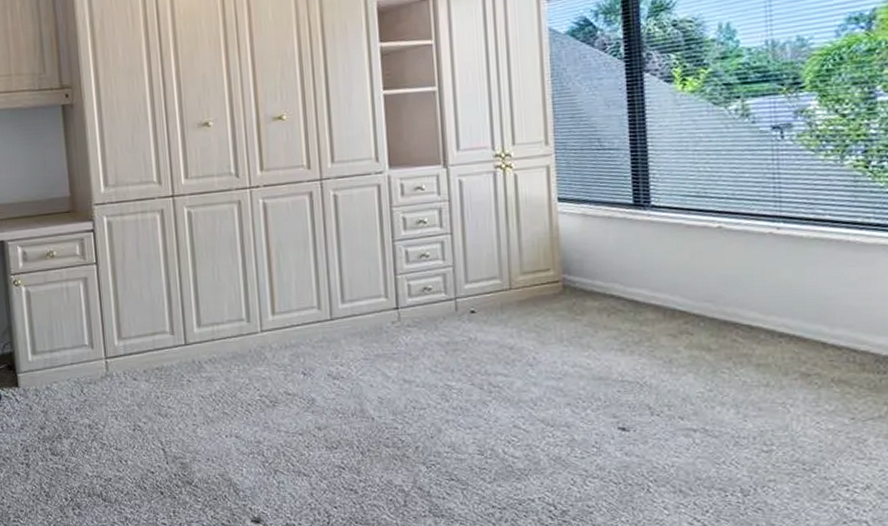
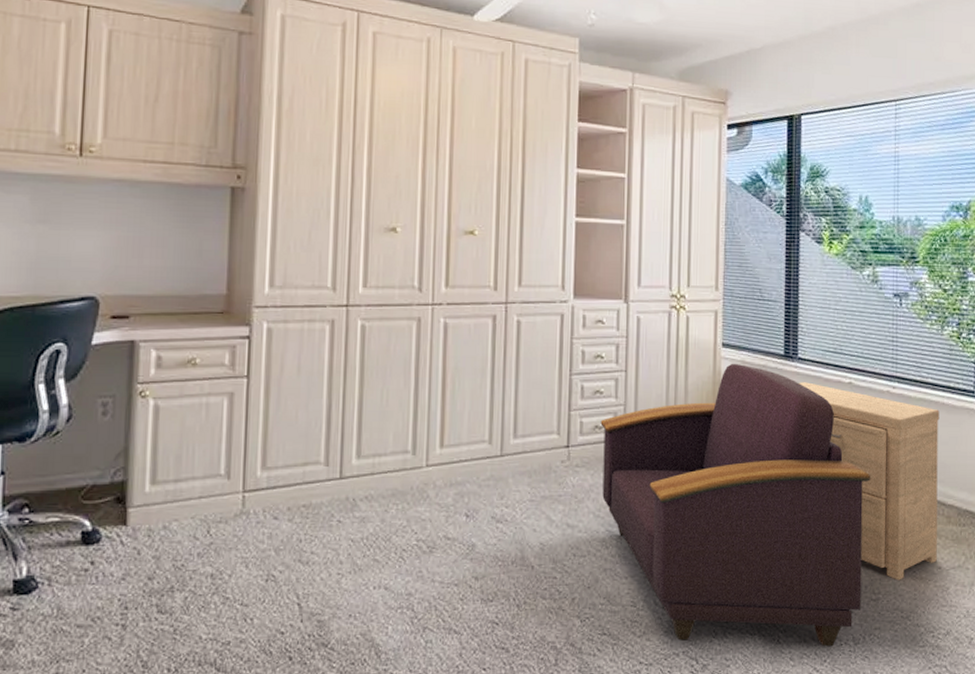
armchair: none [429,216,753,498] -> present [600,363,870,647]
side table: none [654,230,848,432] -> present [799,382,940,581]

